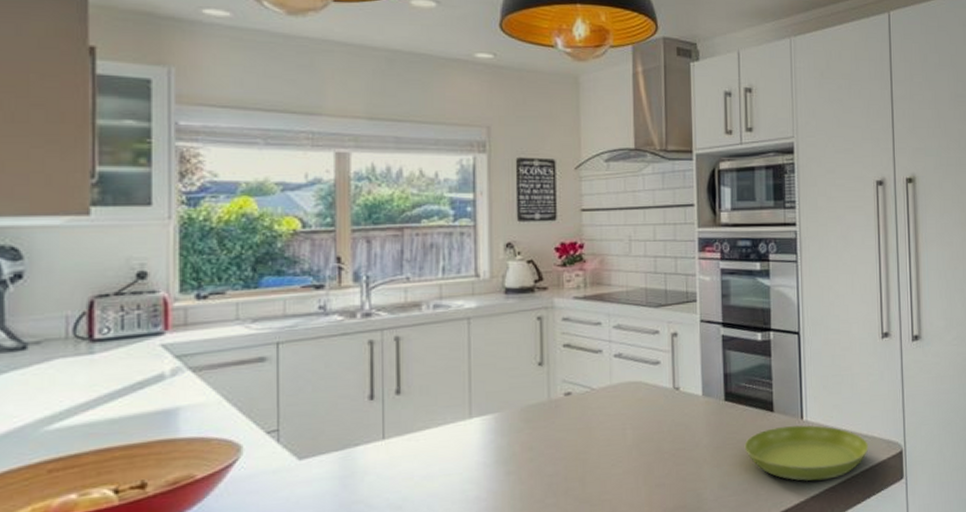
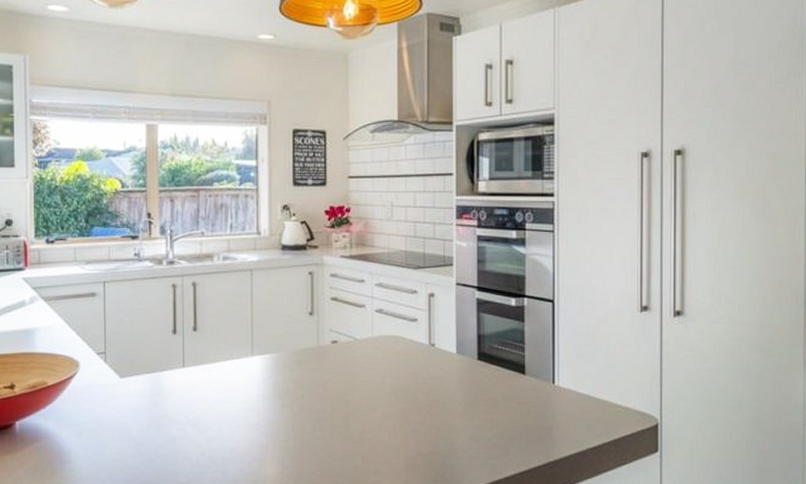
saucer: present [744,425,869,481] -> none [495,390,622,444]

